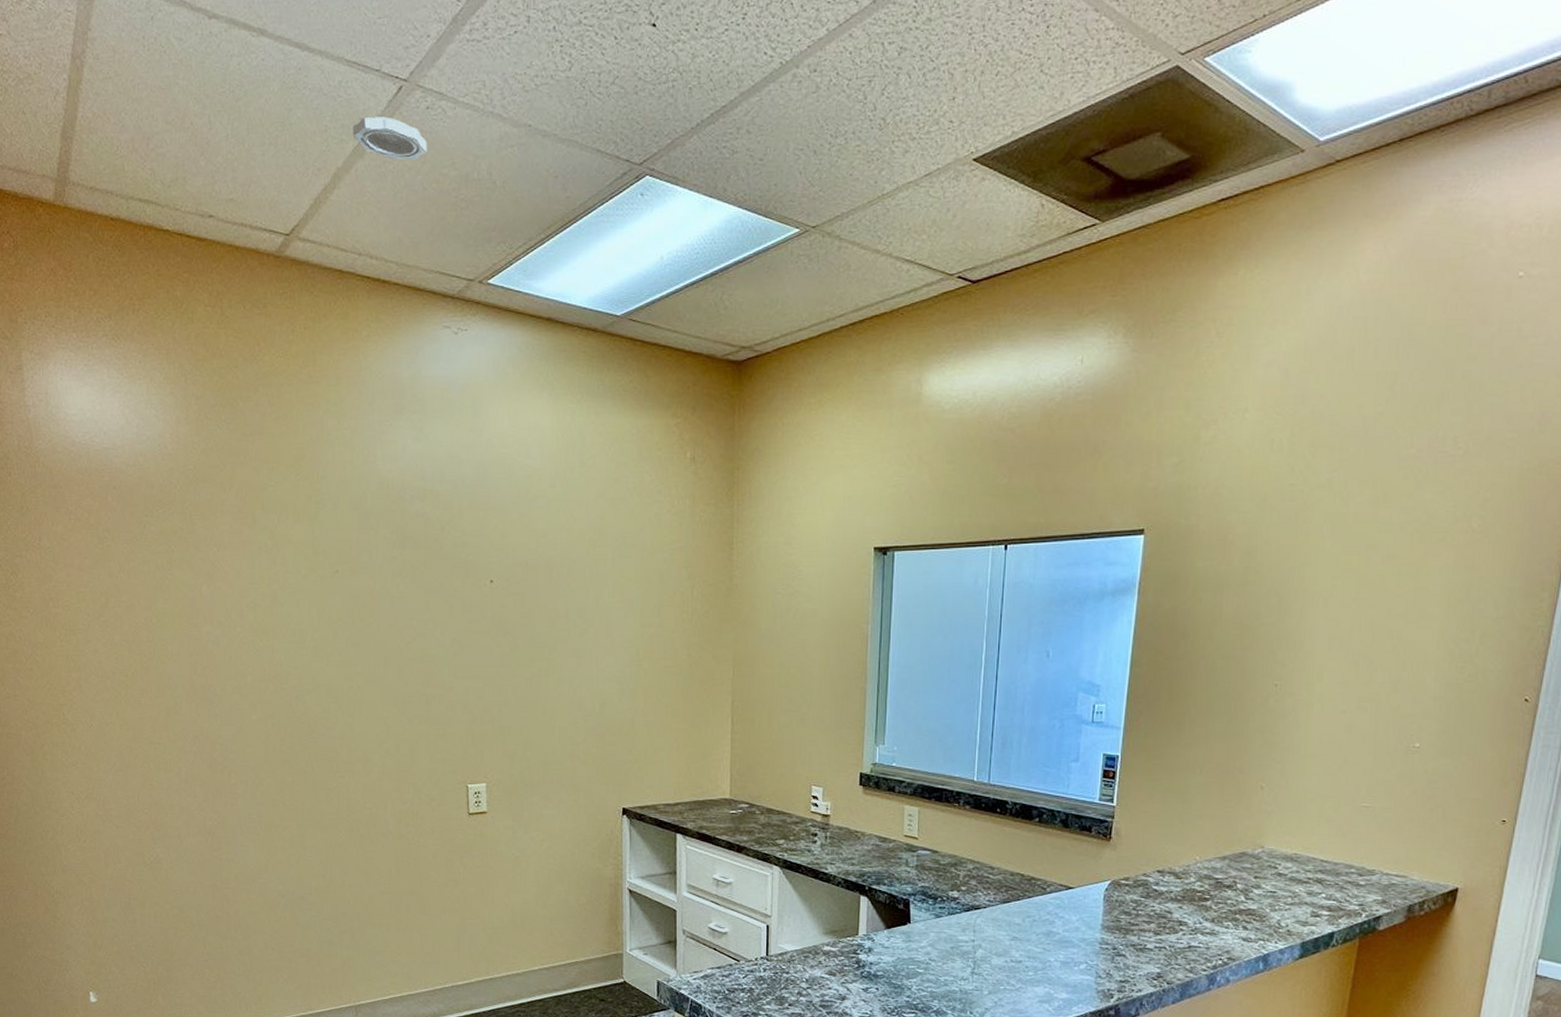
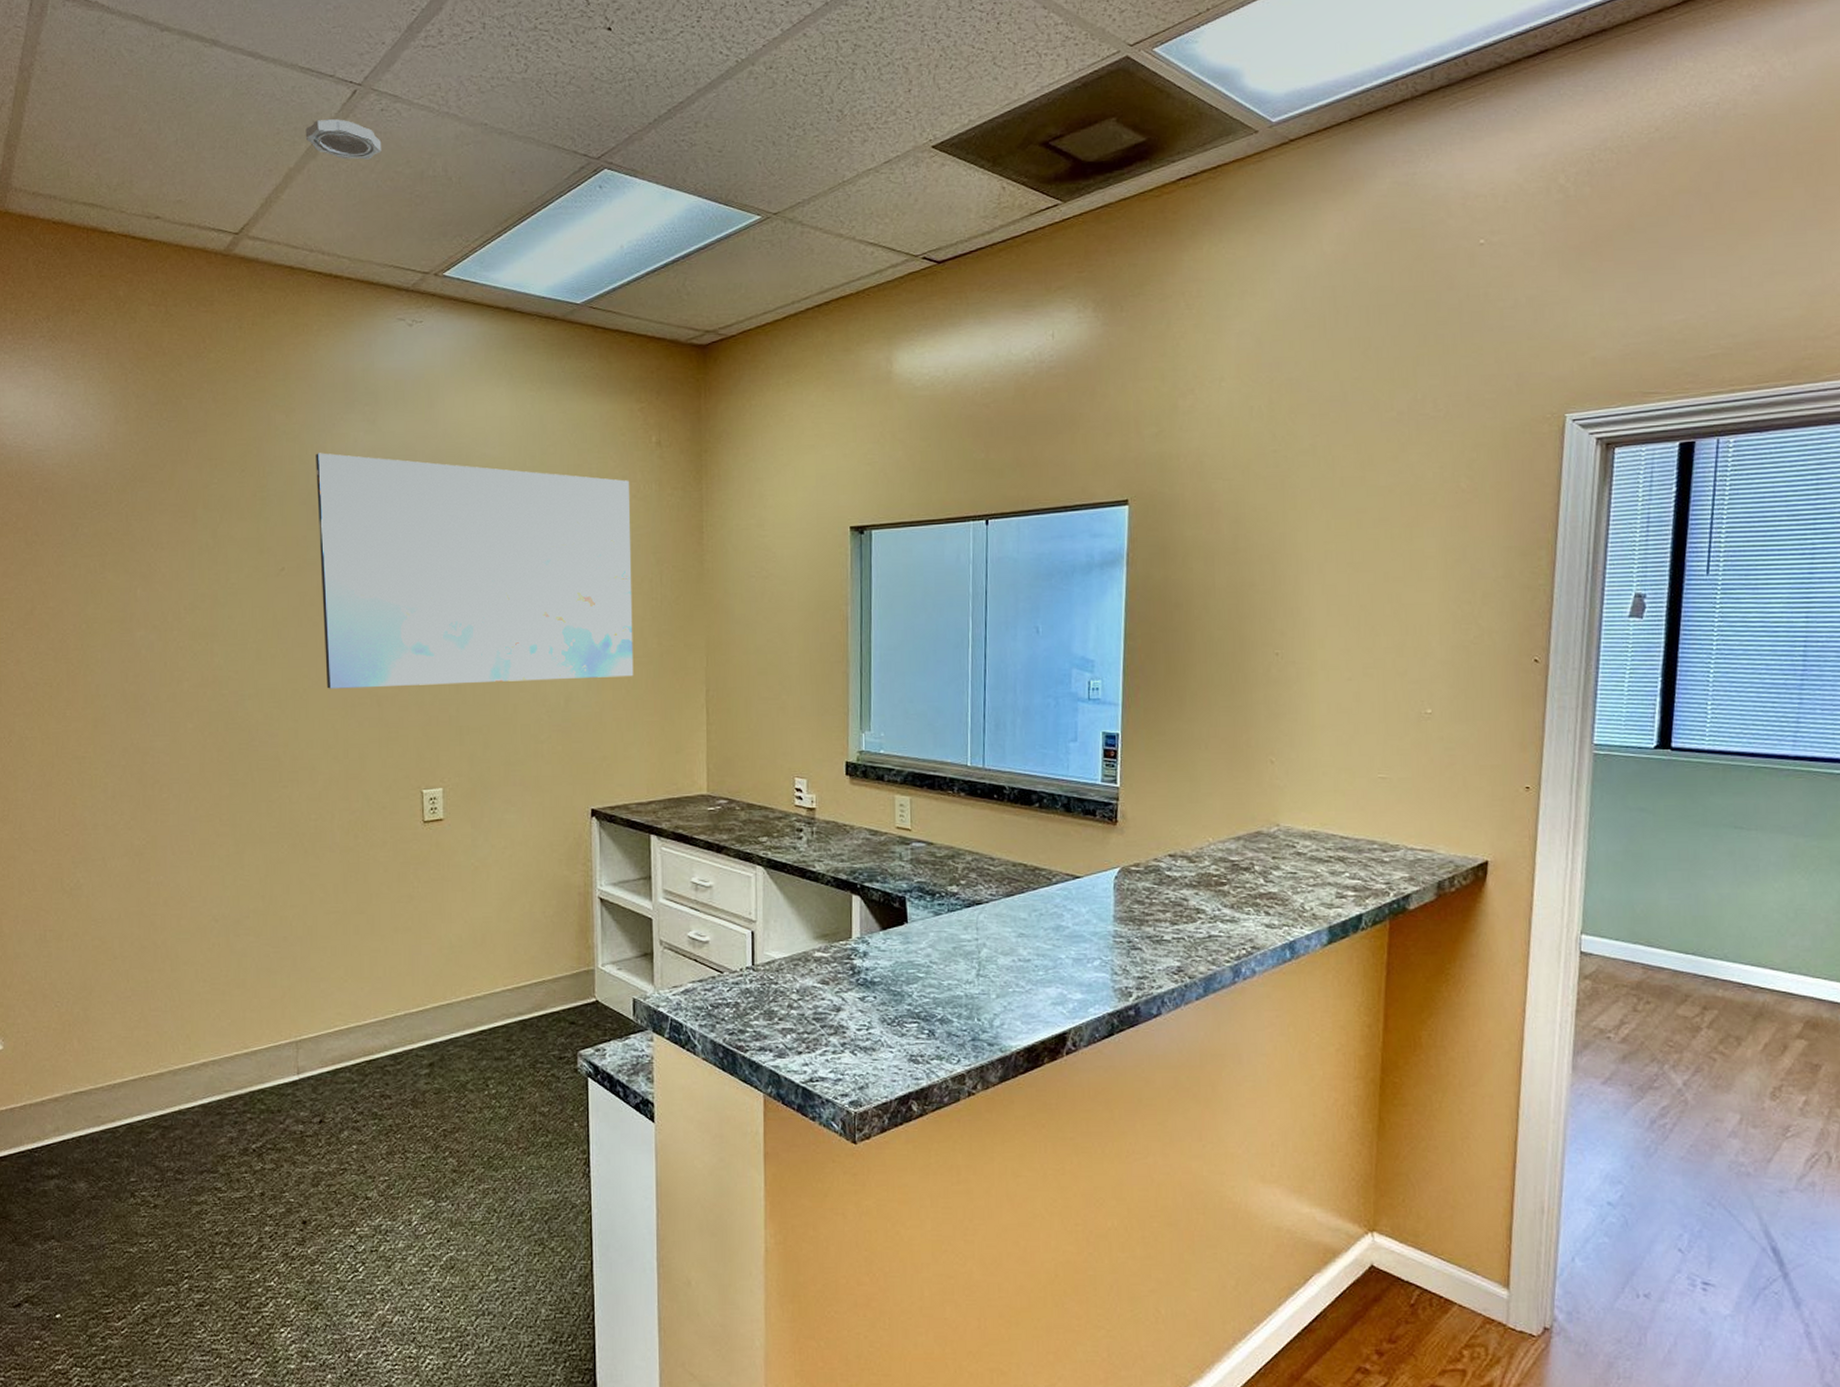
wall art: none [366,459,665,688] -> present [316,453,634,689]

